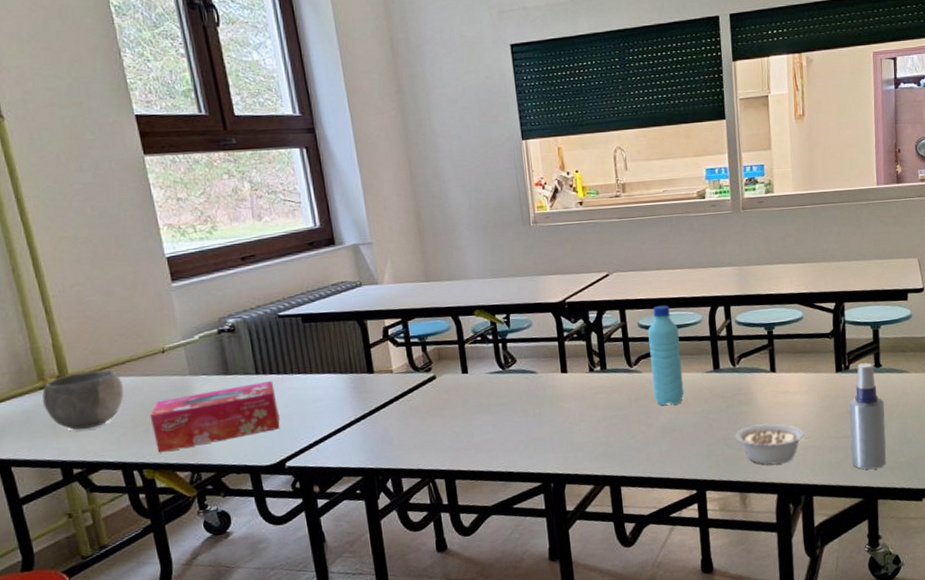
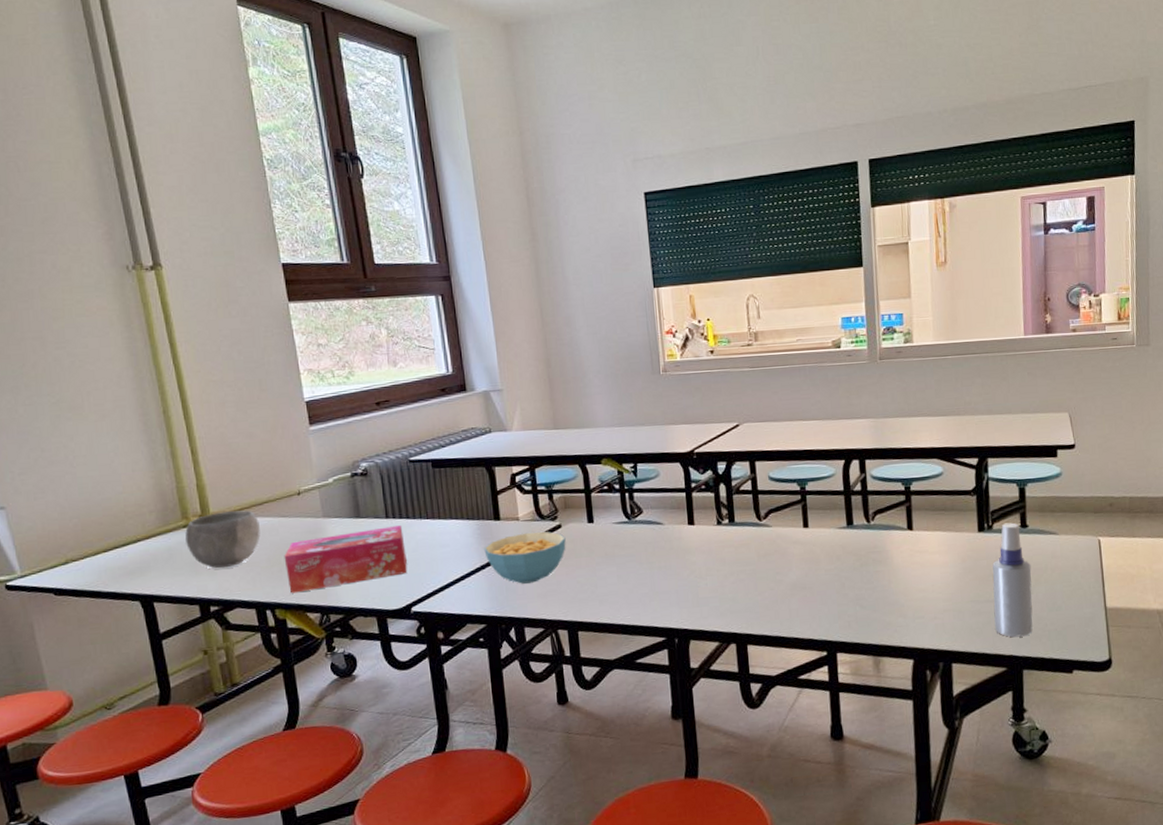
cereal bowl: none [358,383,441,436] -> present [484,531,566,584]
water bottle: present [648,305,684,406] -> none [778,457,816,562]
legume: present [734,423,809,465] -> none [868,584,948,628]

